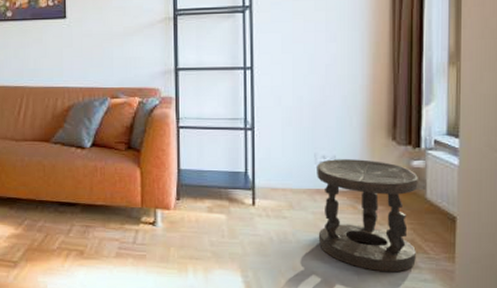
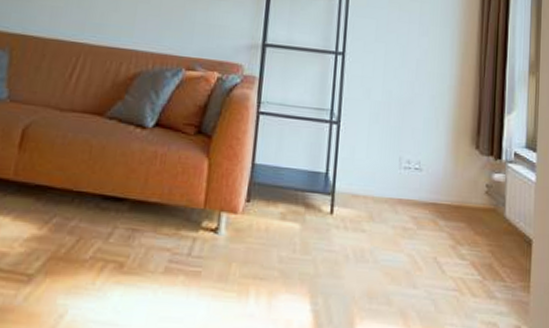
stool: present [317,159,418,273] -> none [396,165,498,303]

